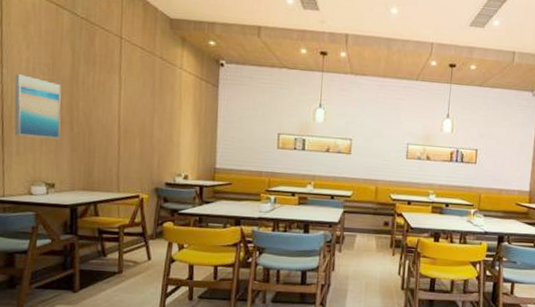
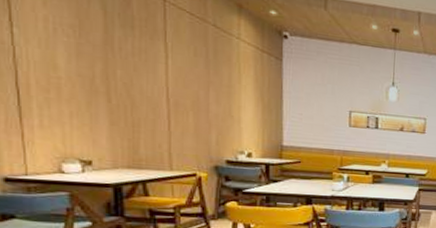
wall art: present [14,74,61,139] -> none [30,34,94,112]

